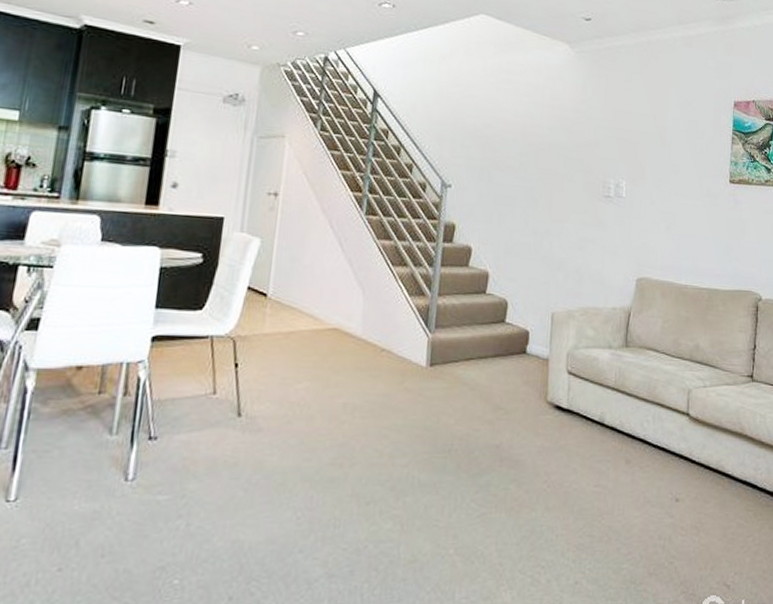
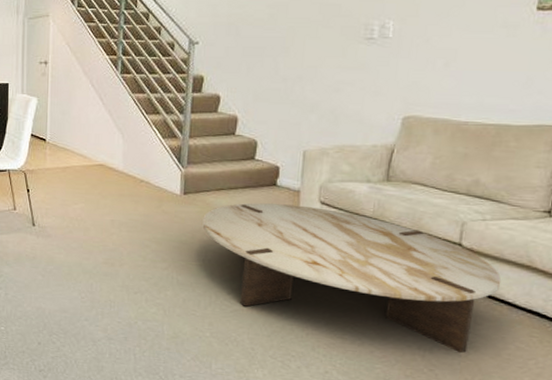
coffee table: none [449,374,722,539] -> present [202,203,502,354]

